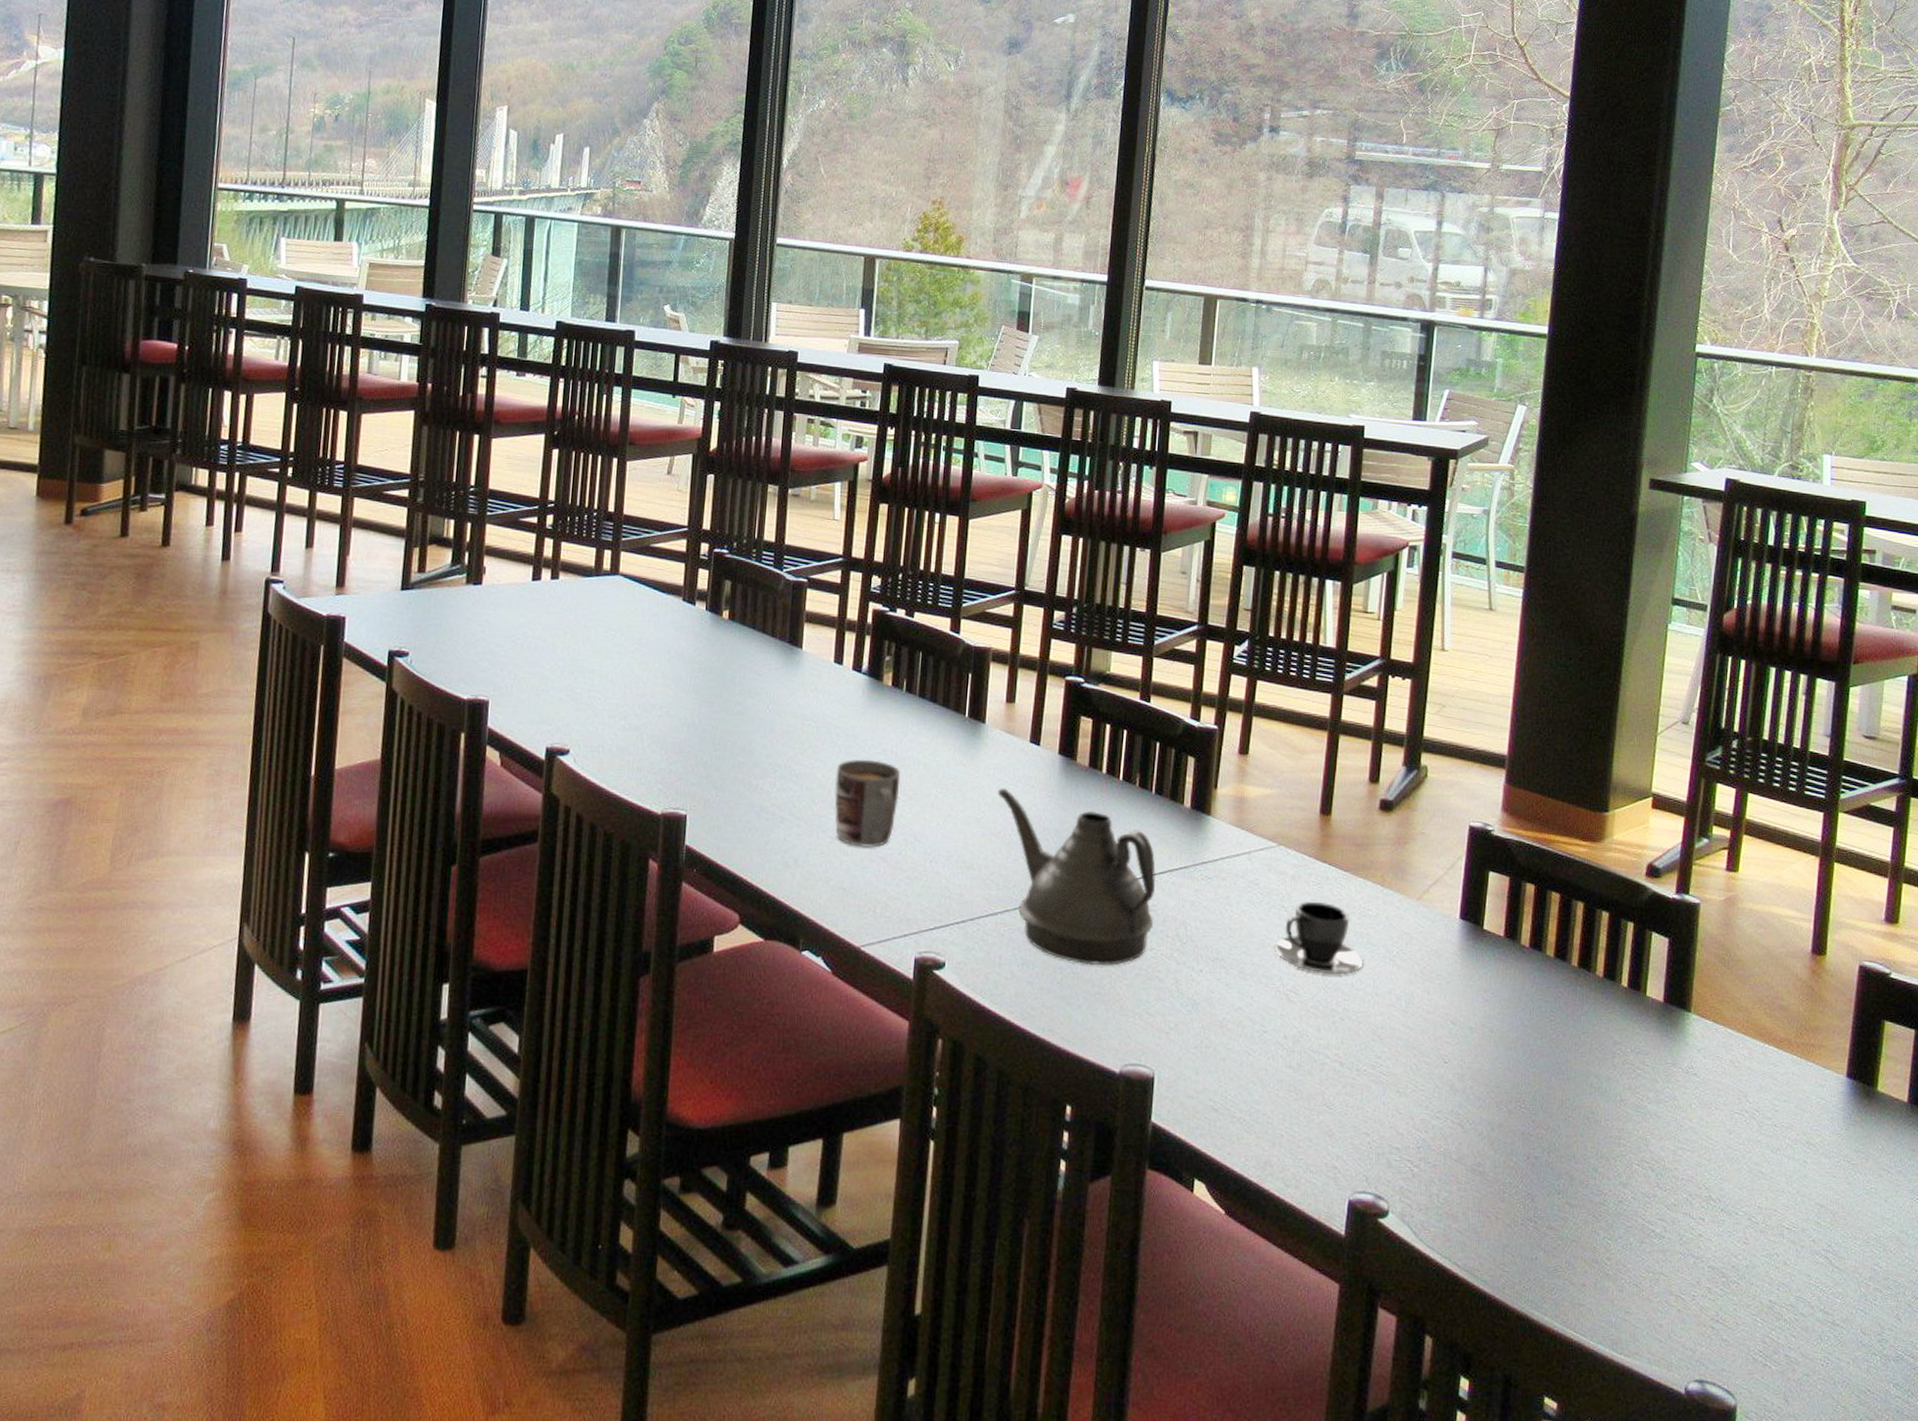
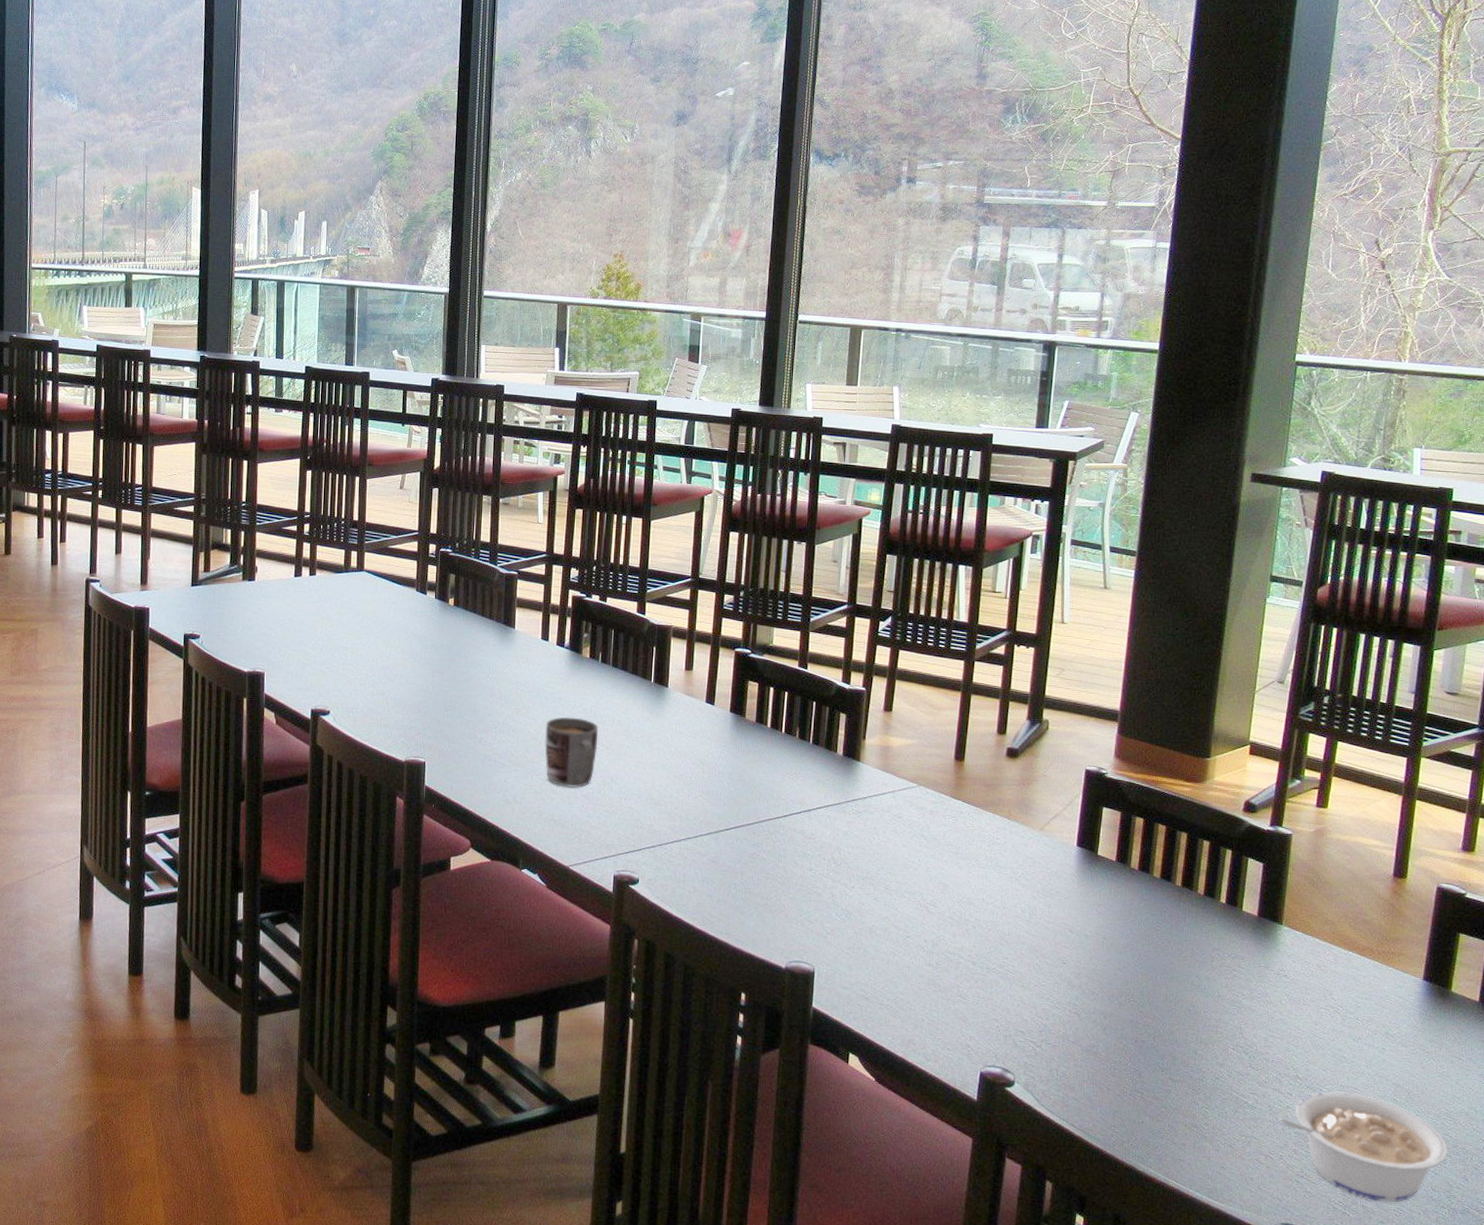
teapot: present [997,788,1156,966] -> none [679,740,814,882]
teacup: present [1274,901,1364,975] -> none [915,831,993,891]
legume: none [1690,1215,1878,1350] -> present [1278,1091,1448,1203]

